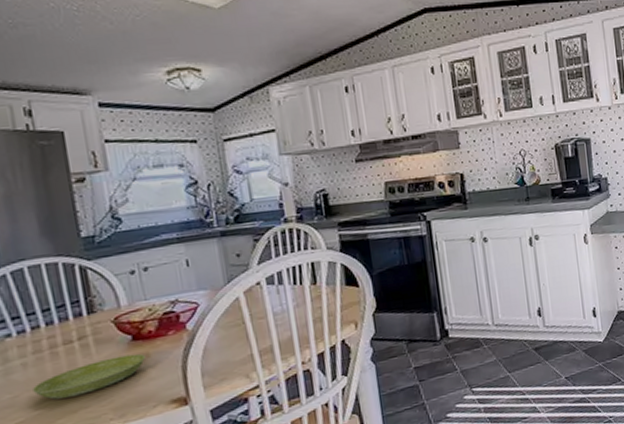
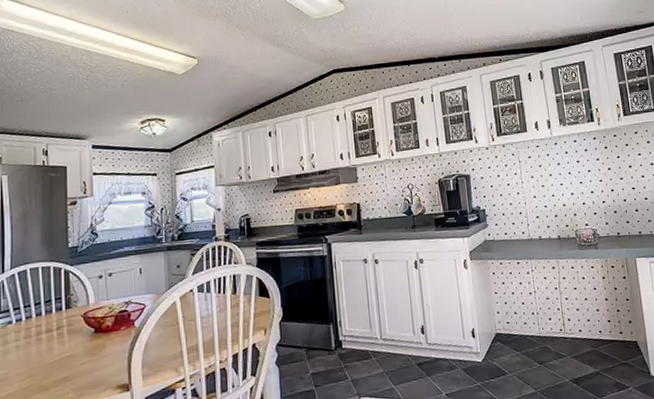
saucer: present [33,353,145,400] -> none [21,344,102,377]

